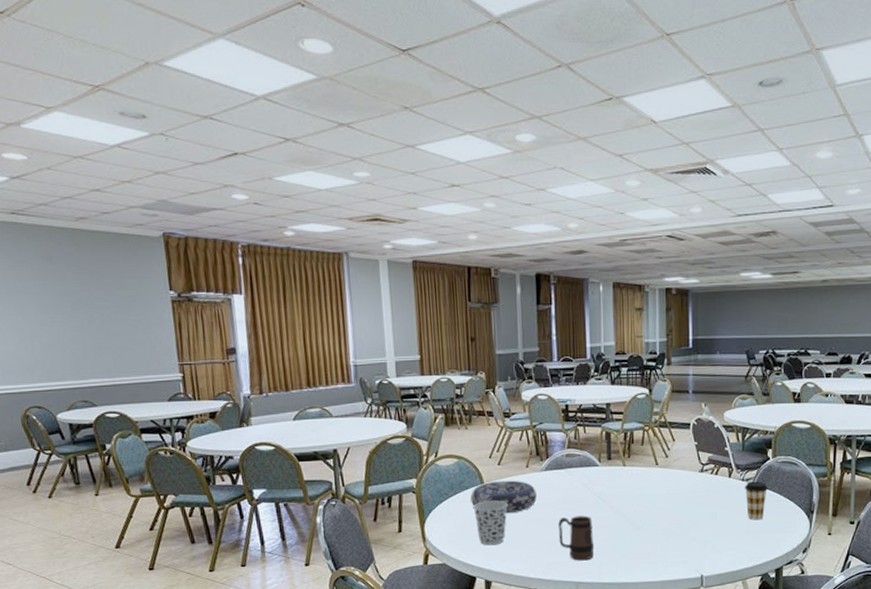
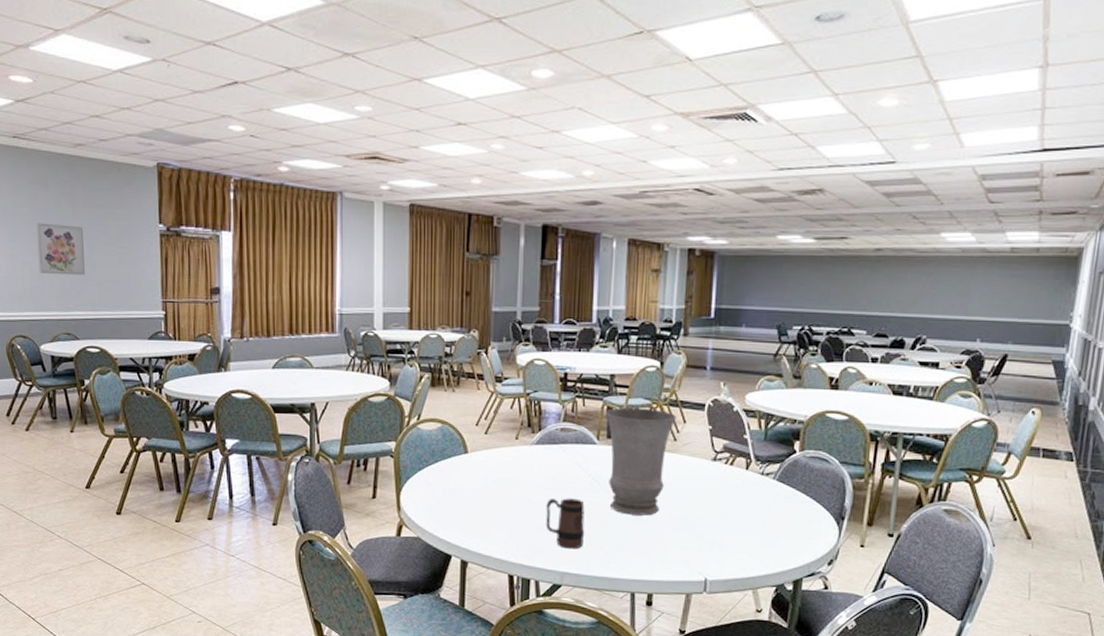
wall art: none [42,295,98,346] -> present [36,223,85,276]
decorative bowl: present [471,480,537,514] -> none [452,451,525,489]
cup: present [473,500,508,546] -> none [454,472,492,522]
vase: none [604,430,667,526] -> present [605,407,677,516]
coffee cup: present [744,481,769,520] -> none [763,476,793,522]

